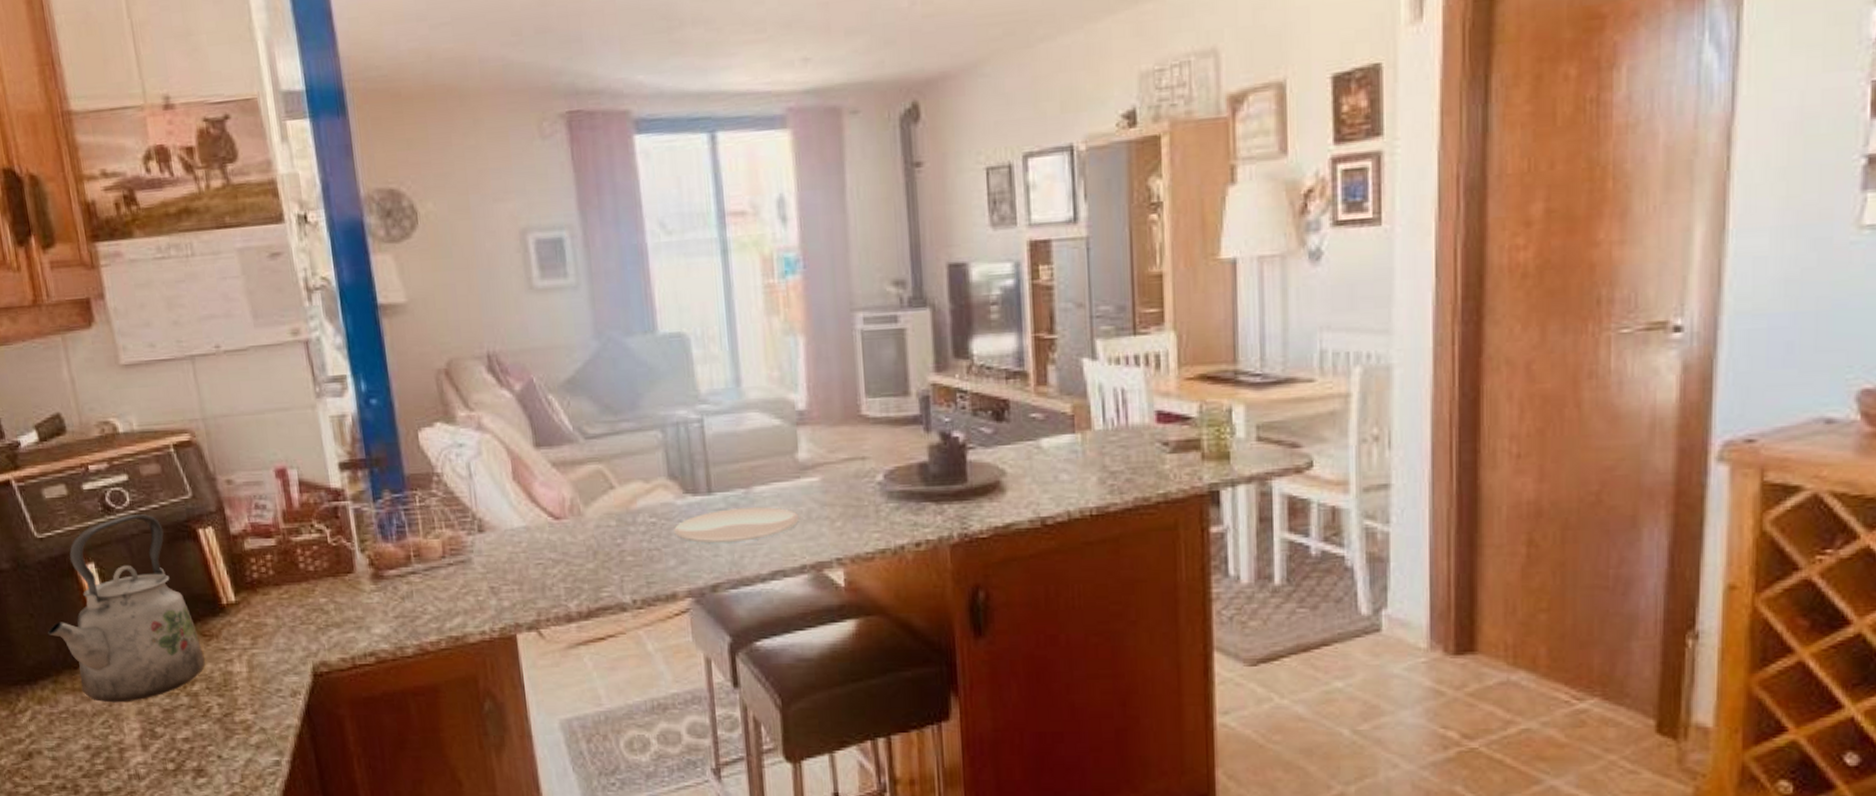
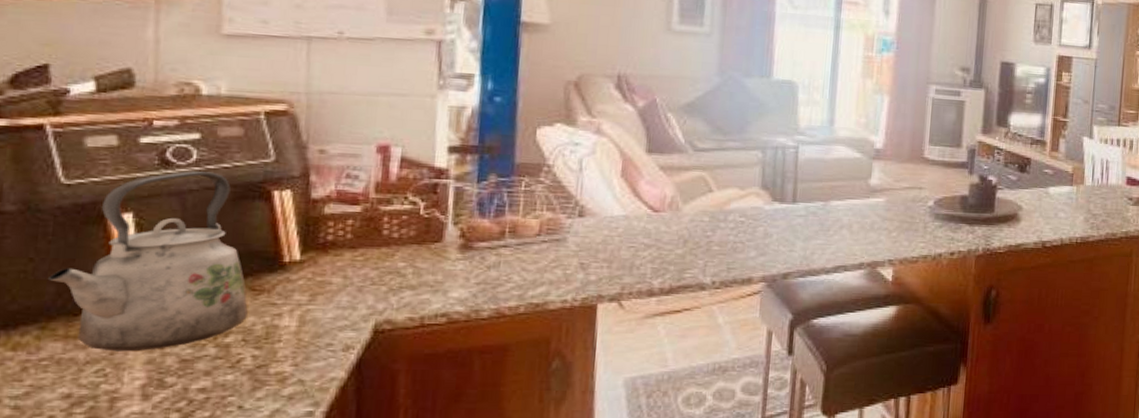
plate: present [674,507,799,544] -> none [759,216,864,242]

